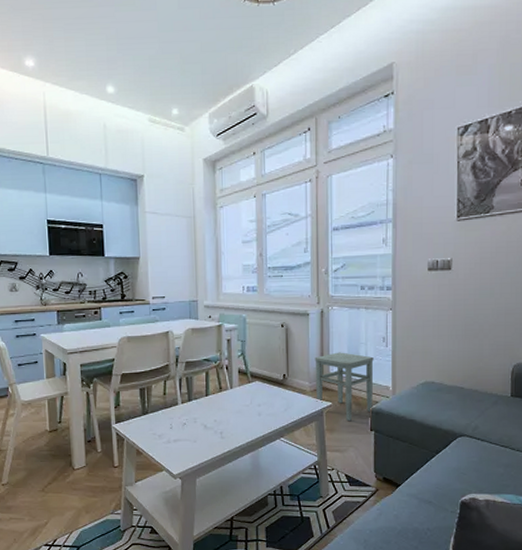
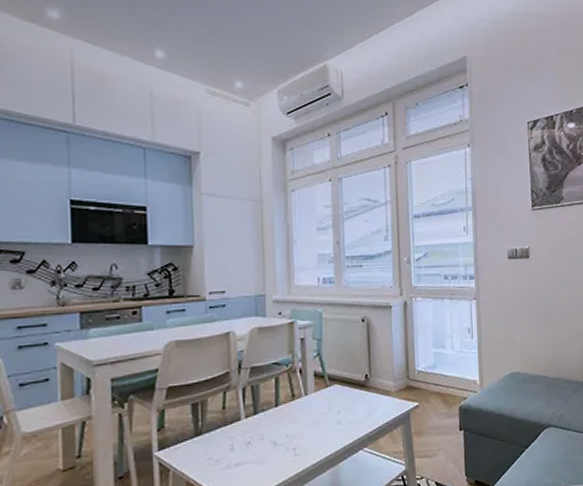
stool: present [315,352,374,421] -> none [399,346,461,421]

